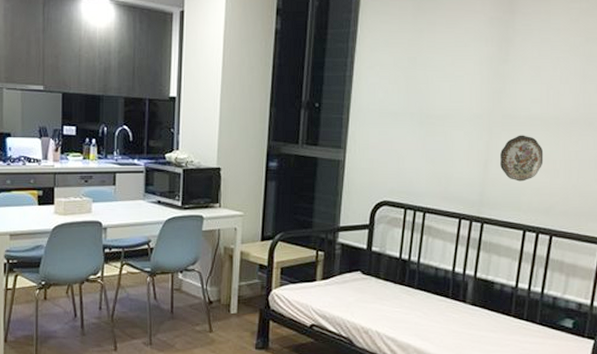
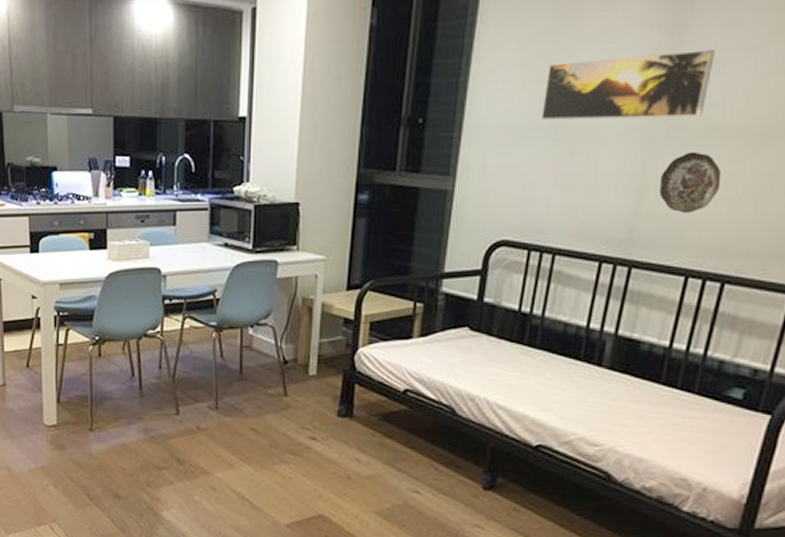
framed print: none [409,60,532,109] -> present [541,50,715,120]

